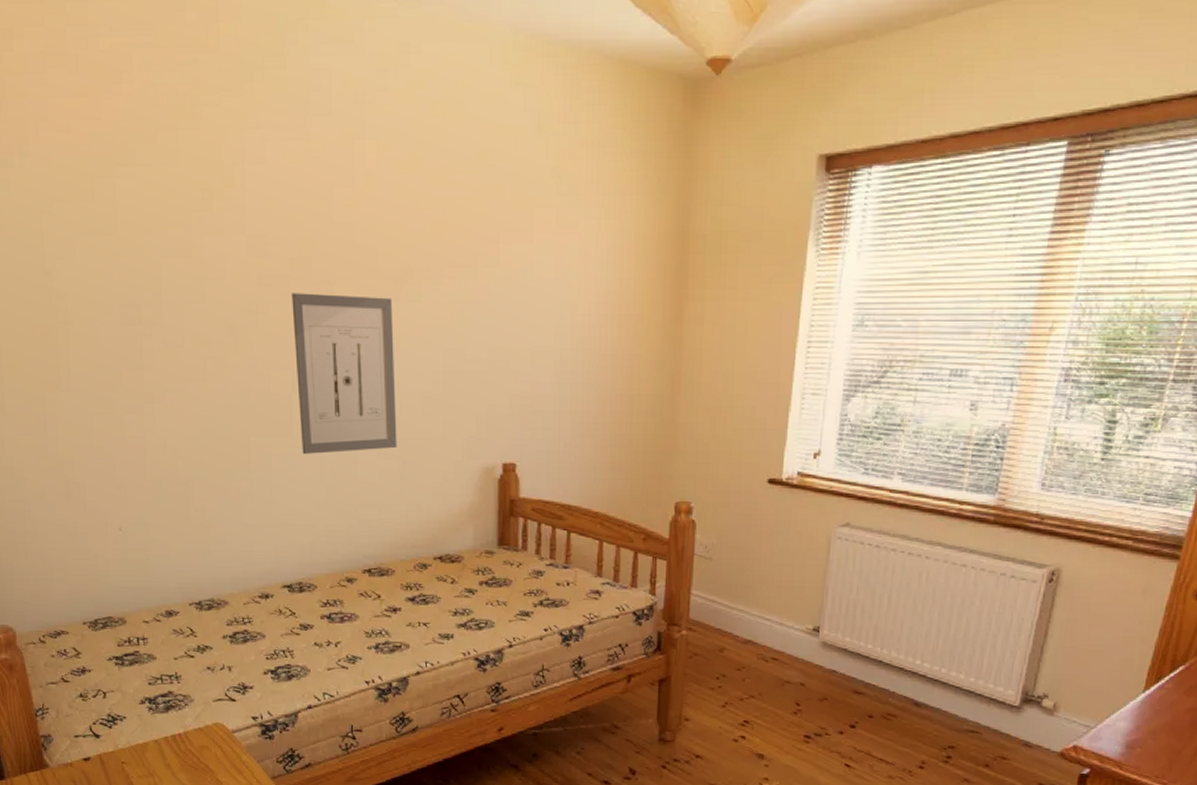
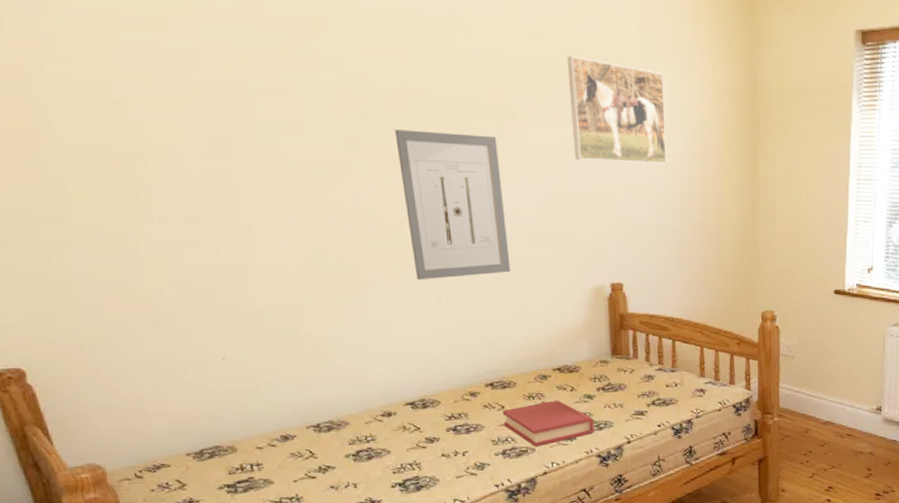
hardback book: none [378,592,473,643] -> present [502,400,594,447]
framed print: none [472,205,579,327] -> present [566,56,667,165]

